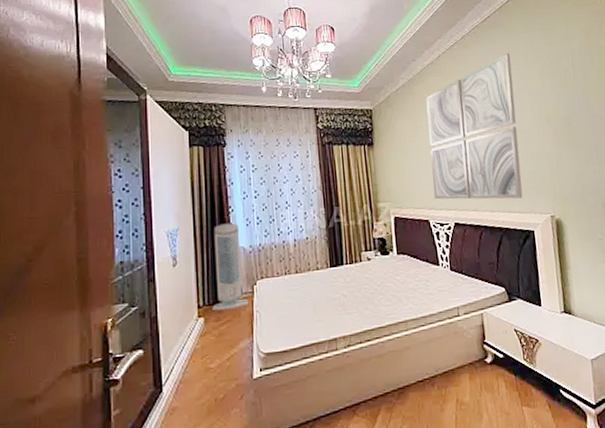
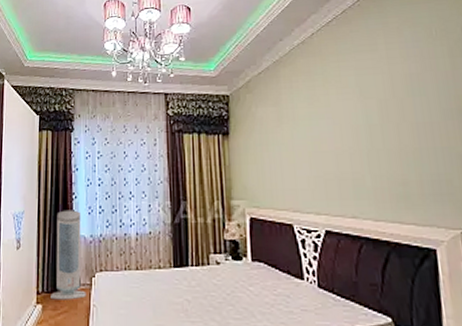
wall art: present [426,53,523,200] -> none [294,27,421,207]

